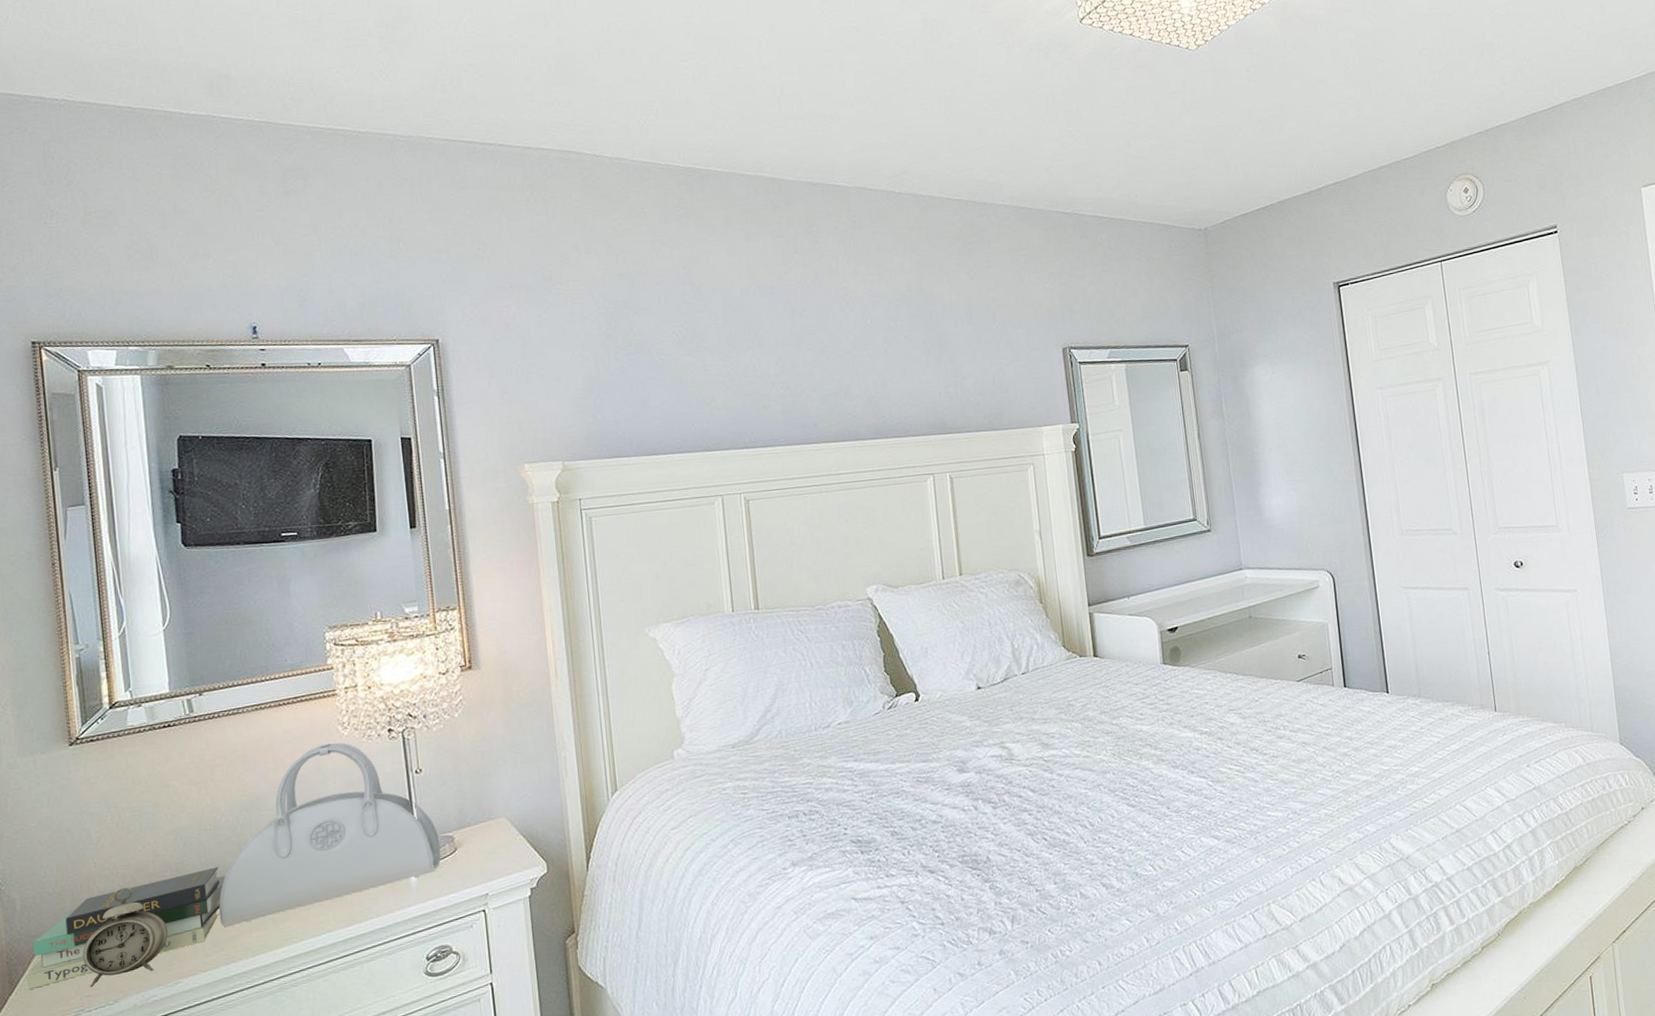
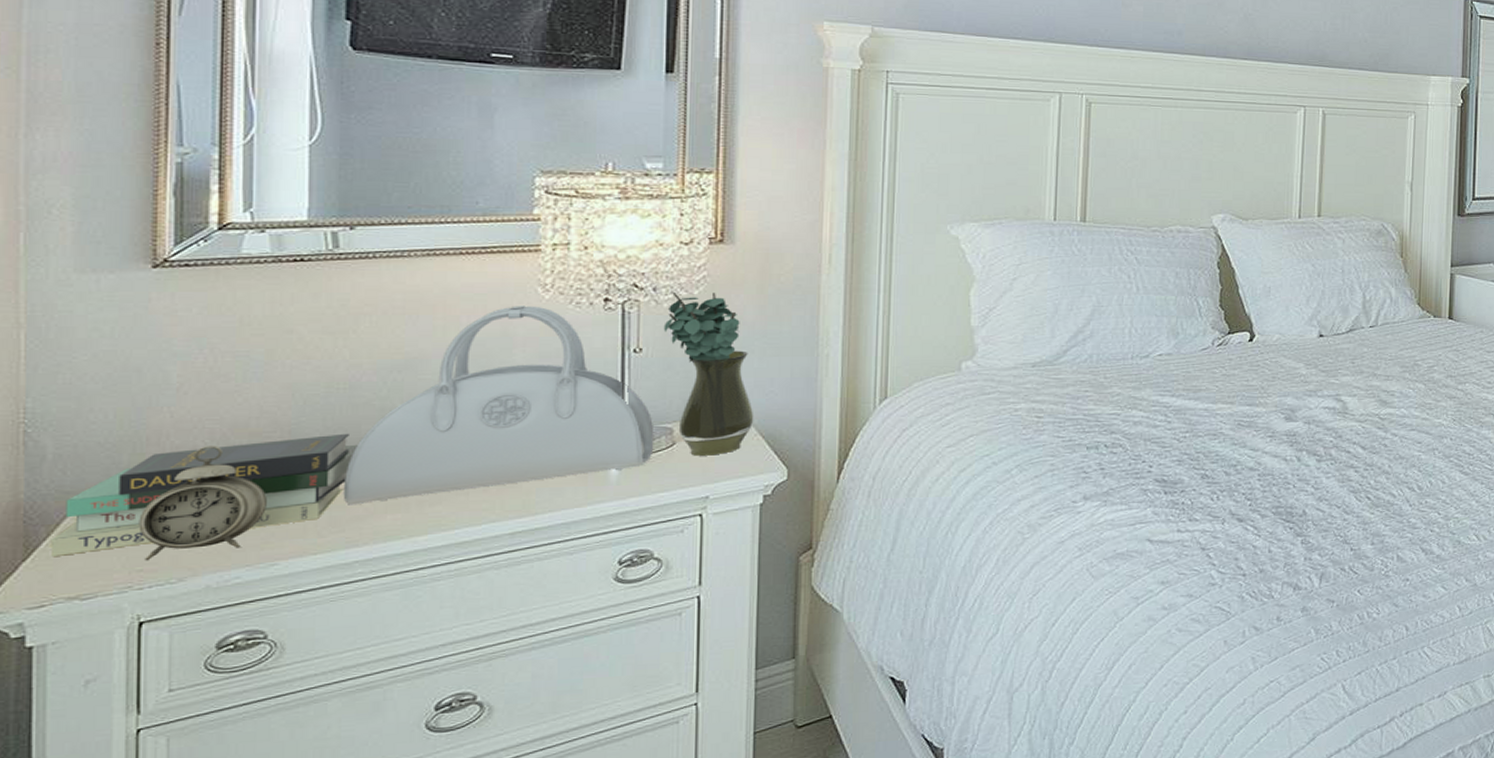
vase: none [435,713,515,859] -> present [663,293,754,456]

